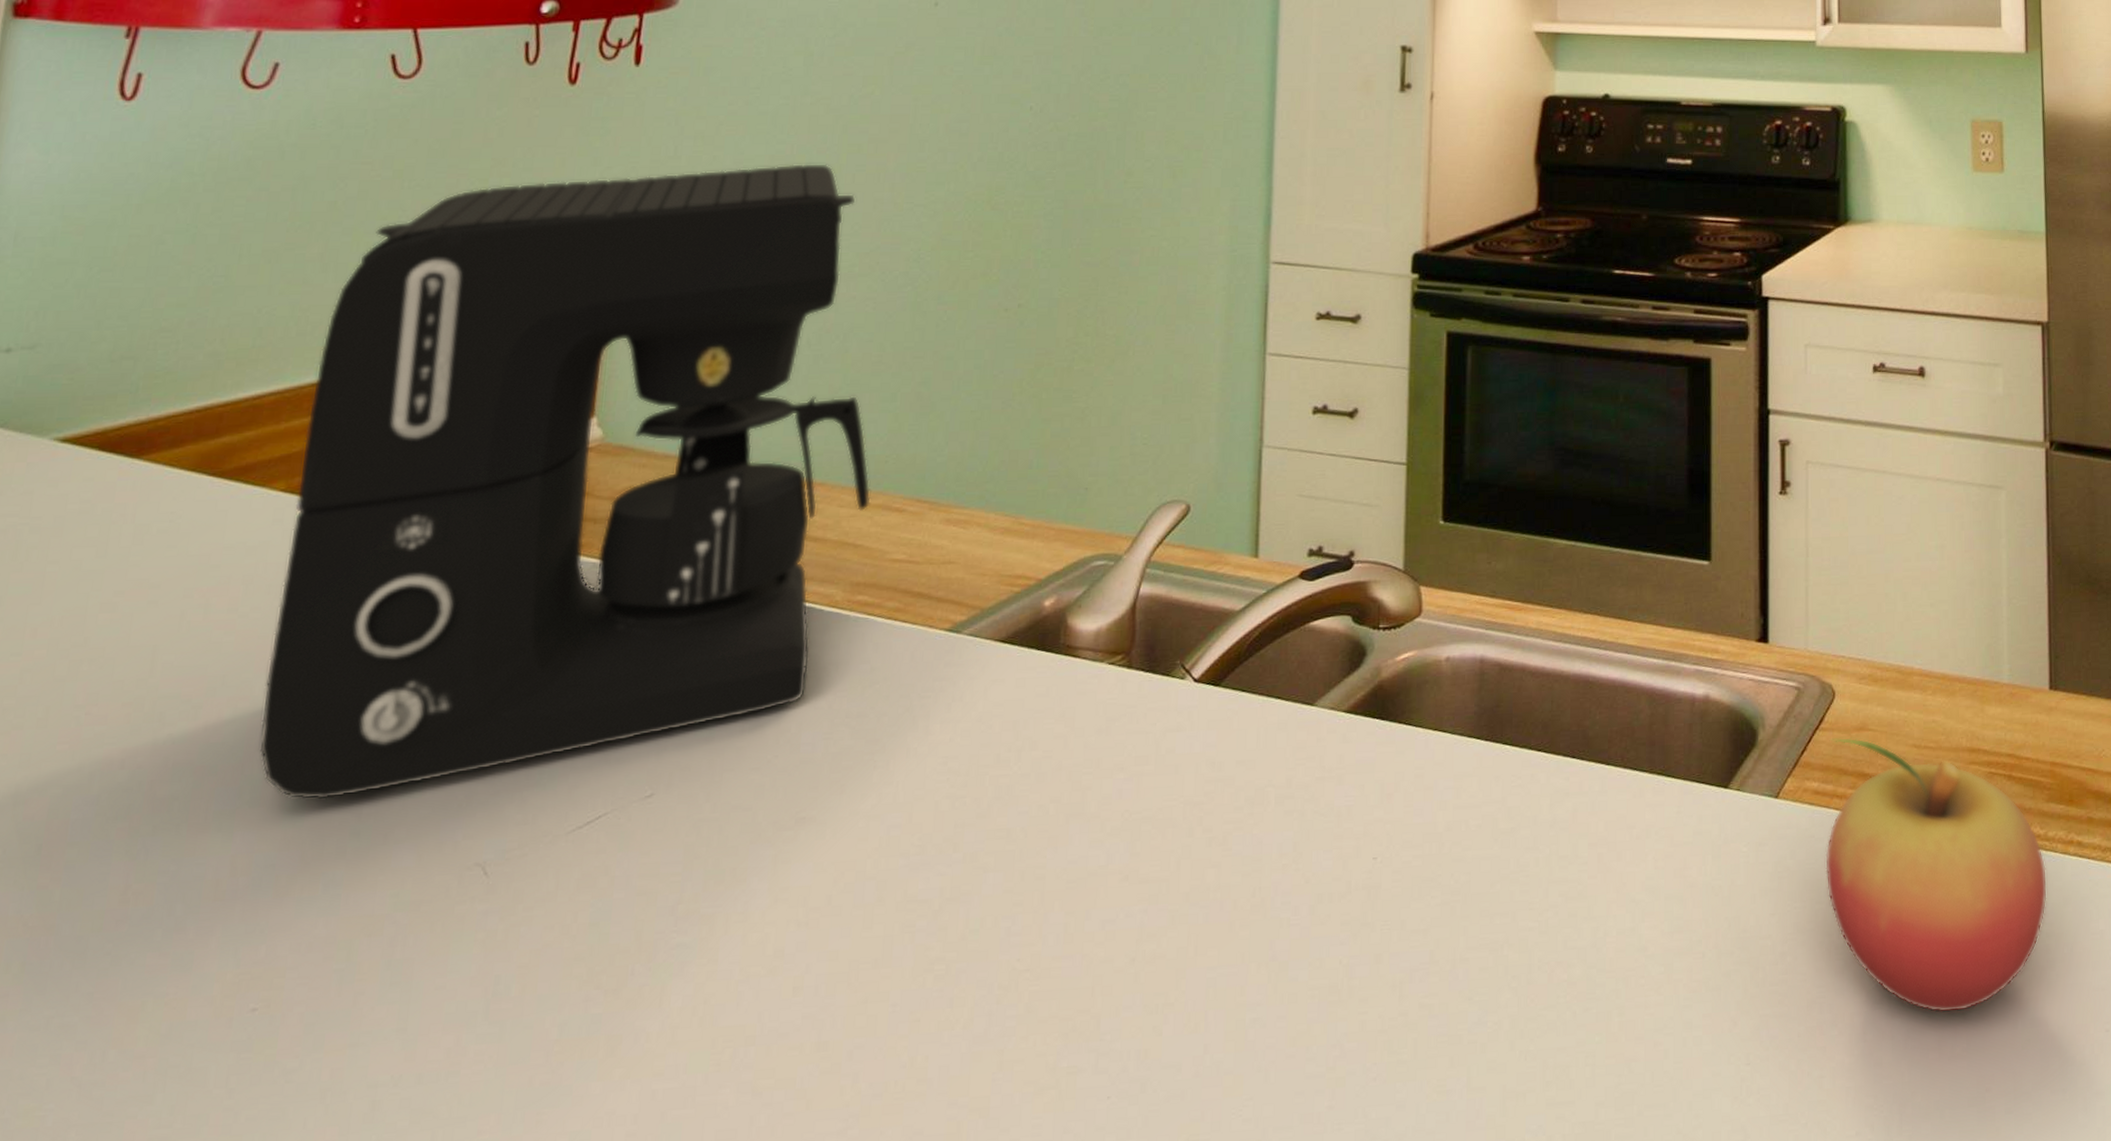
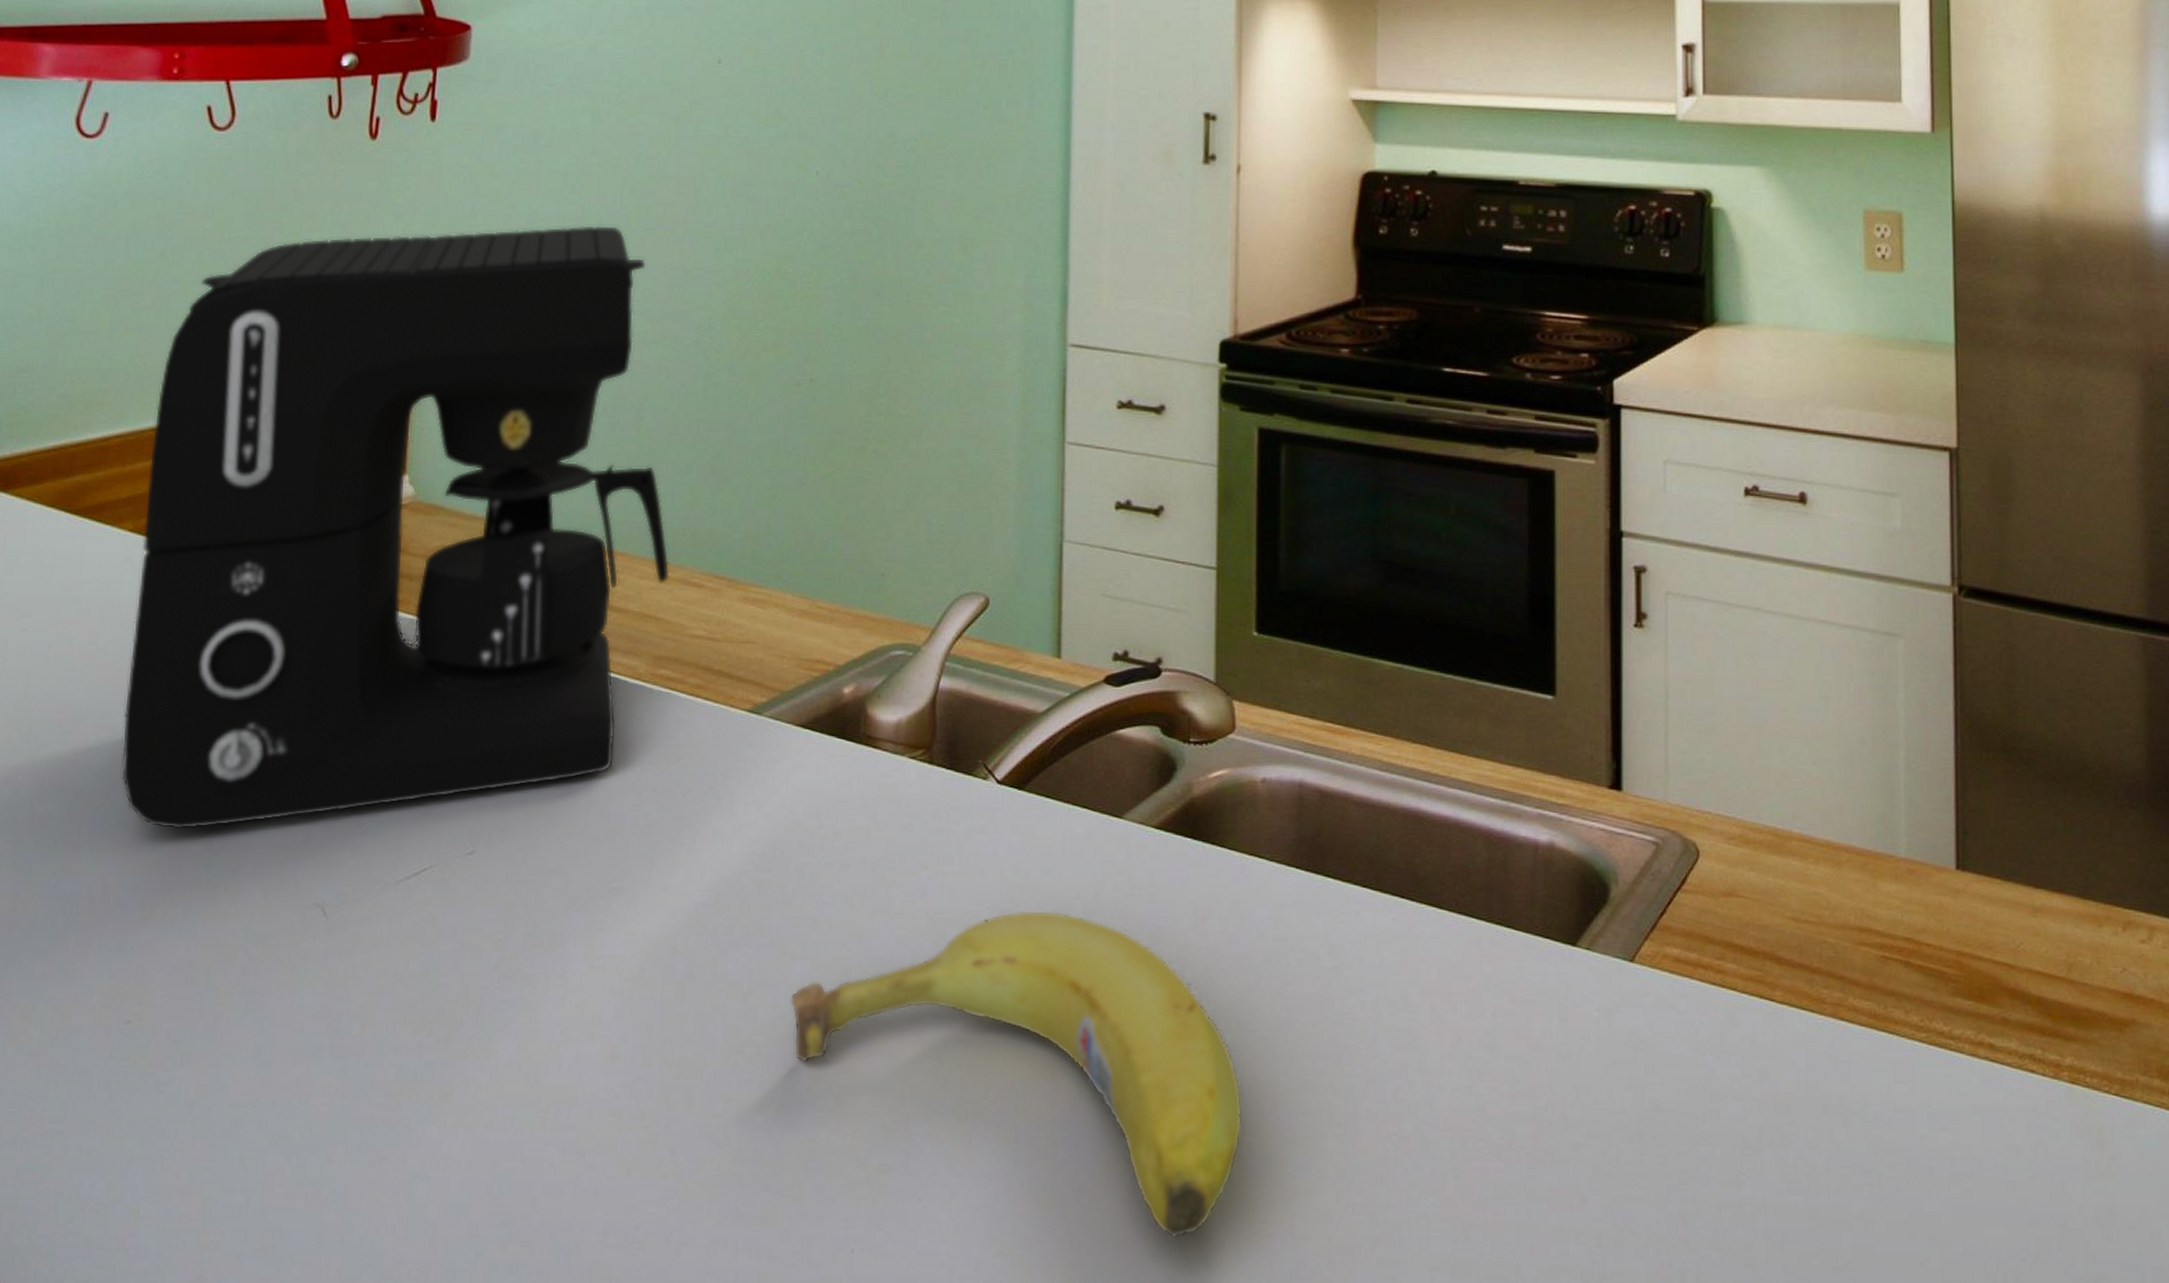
fruit: none [981,800,1424,1105] -> present [790,909,1243,1238]
fruit: present [1825,737,2048,1013] -> none [1688,901,1953,1218]

